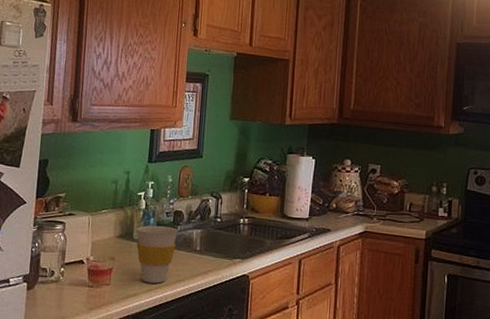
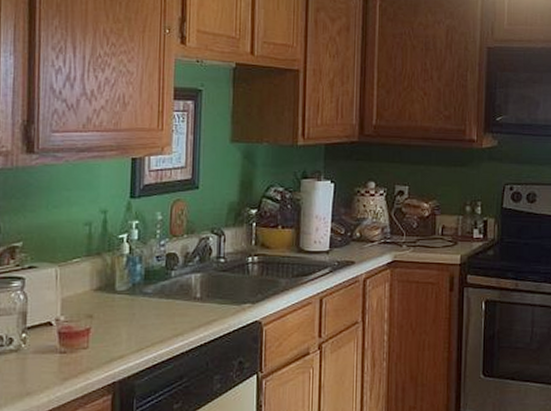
cup: present [136,225,178,284] -> none [119,272,172,341]

